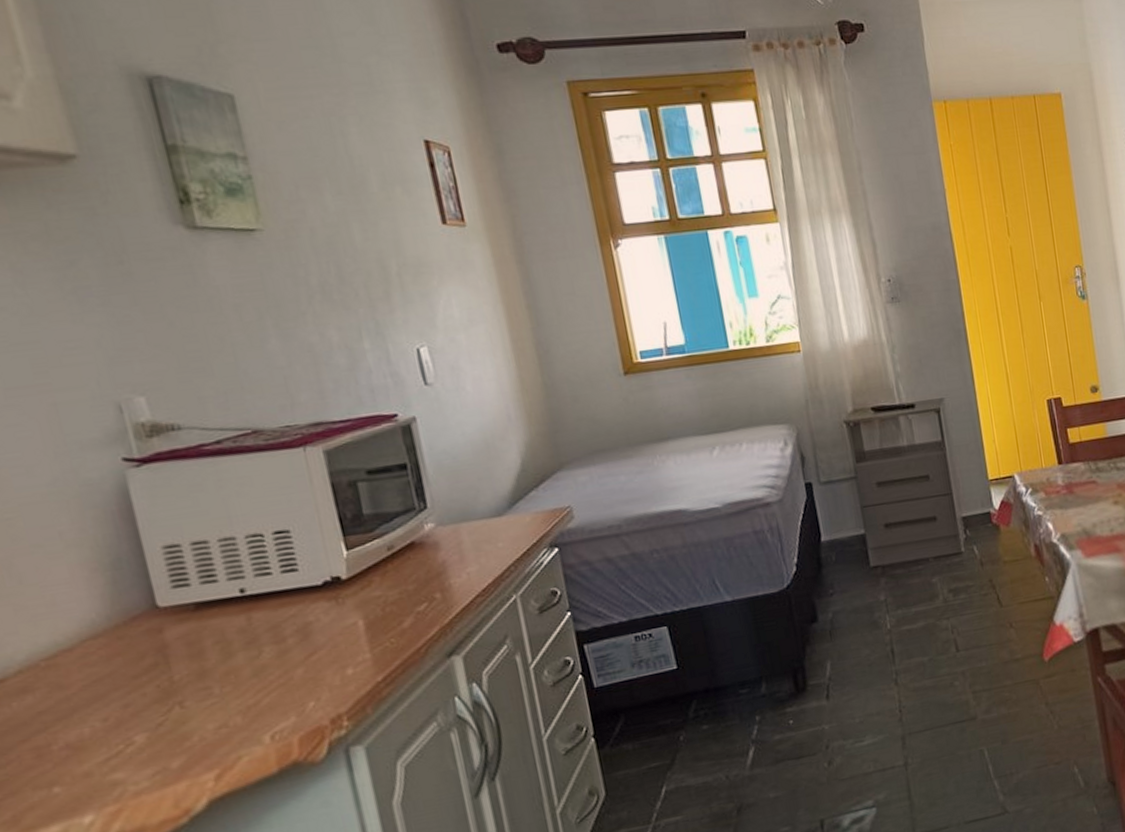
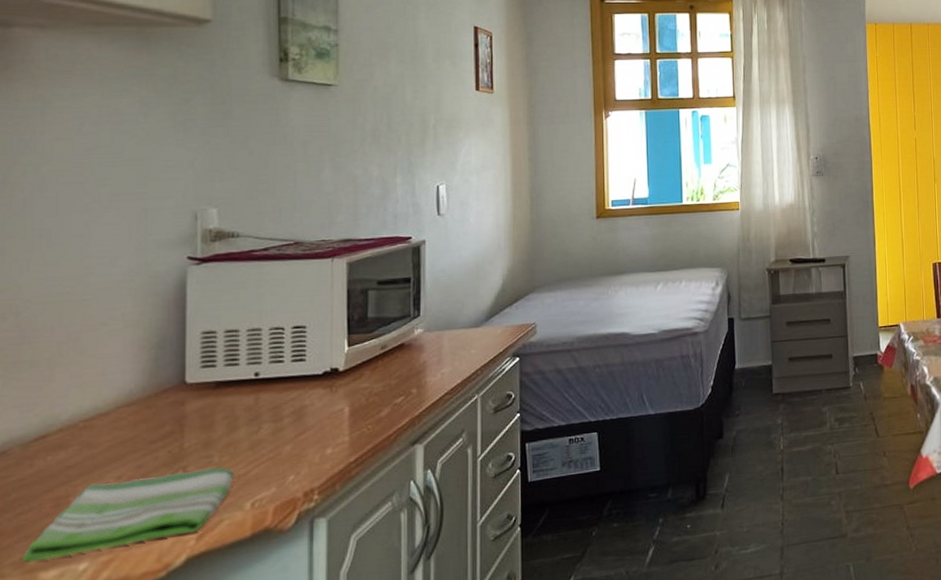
dish towel: none [13,698,244,822] -> present [22,467,235,563]

